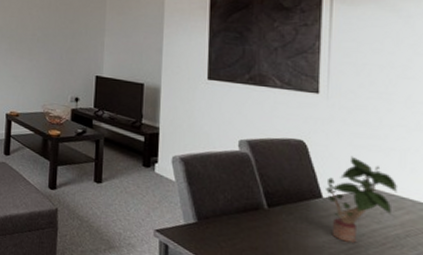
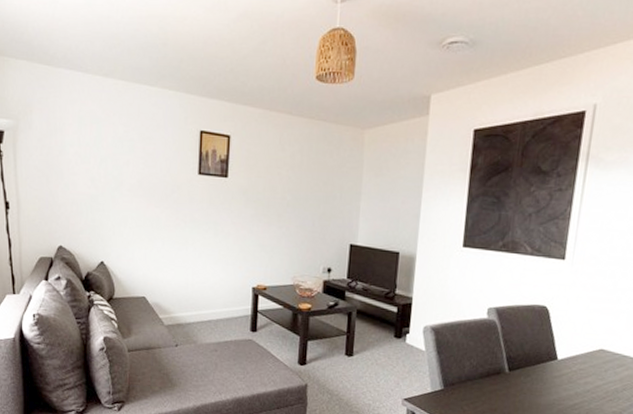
potted plant: present [326,156,397,243] -> none [561,319,622,399]

